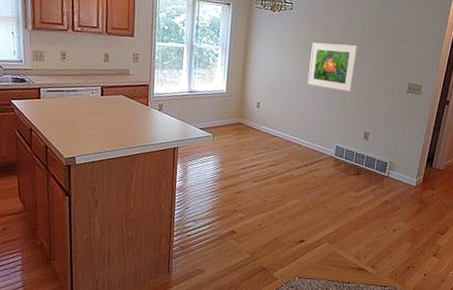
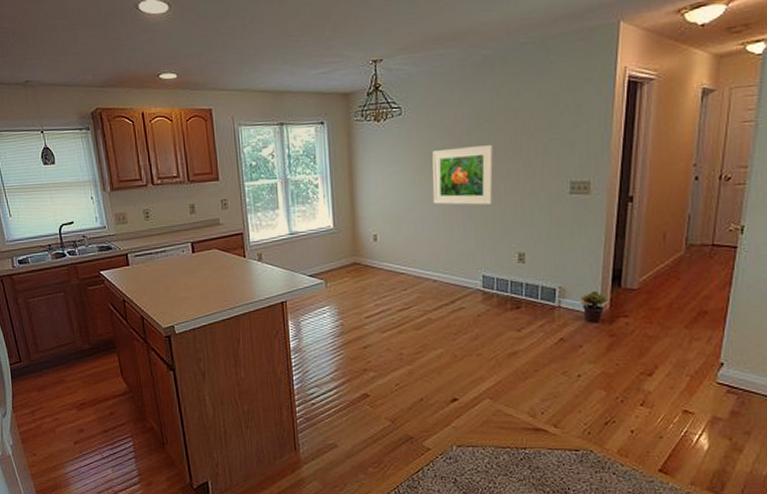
potted plant: none [402,167,423,192] -> present [580,290,609,323]

